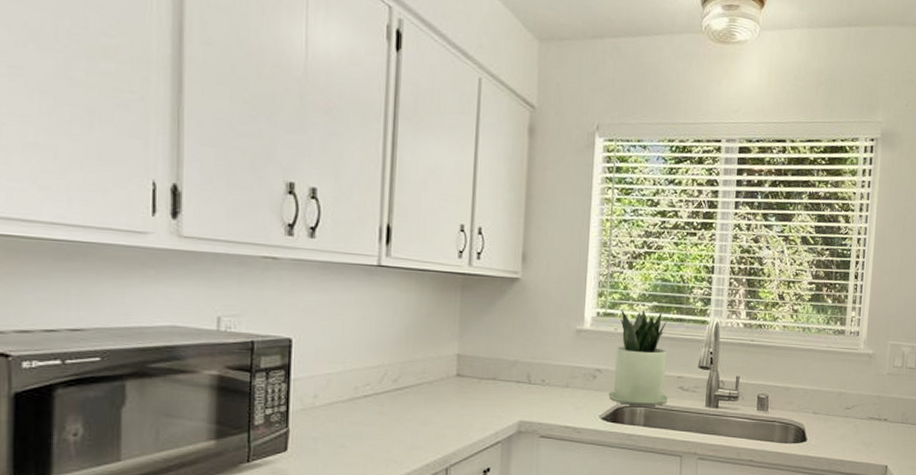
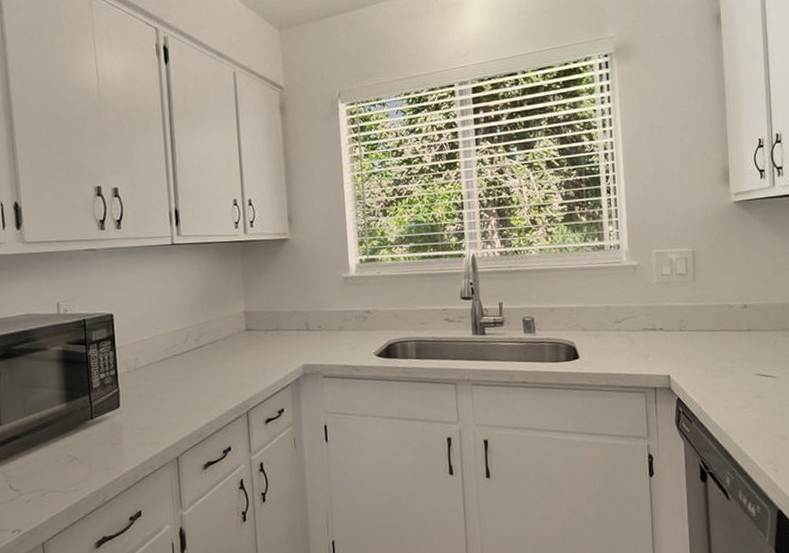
planter: present [608,309,670,407] -> none [379,251,437,341]

